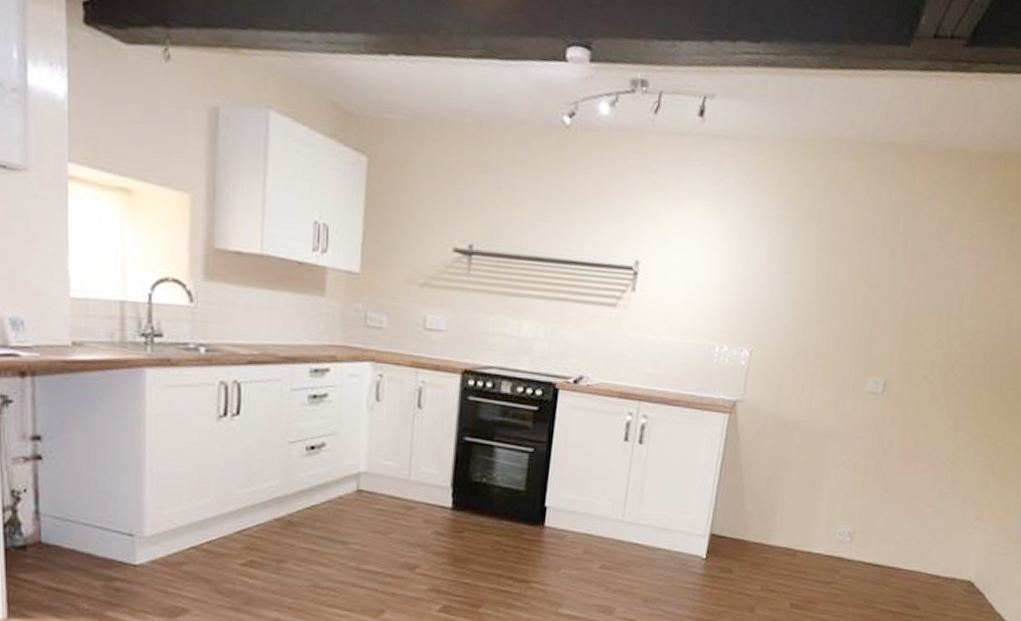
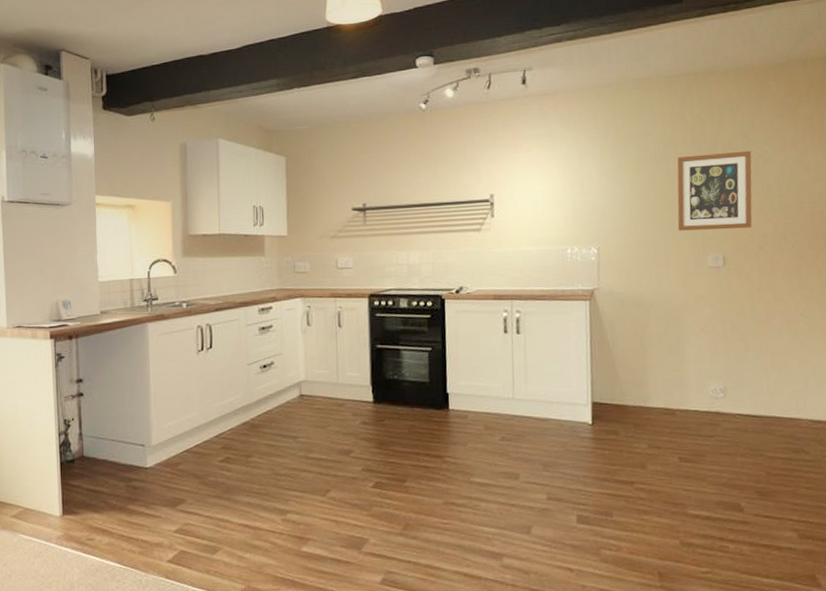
wall art: none [843,251,942,352] -> present [677,150,752,231]

